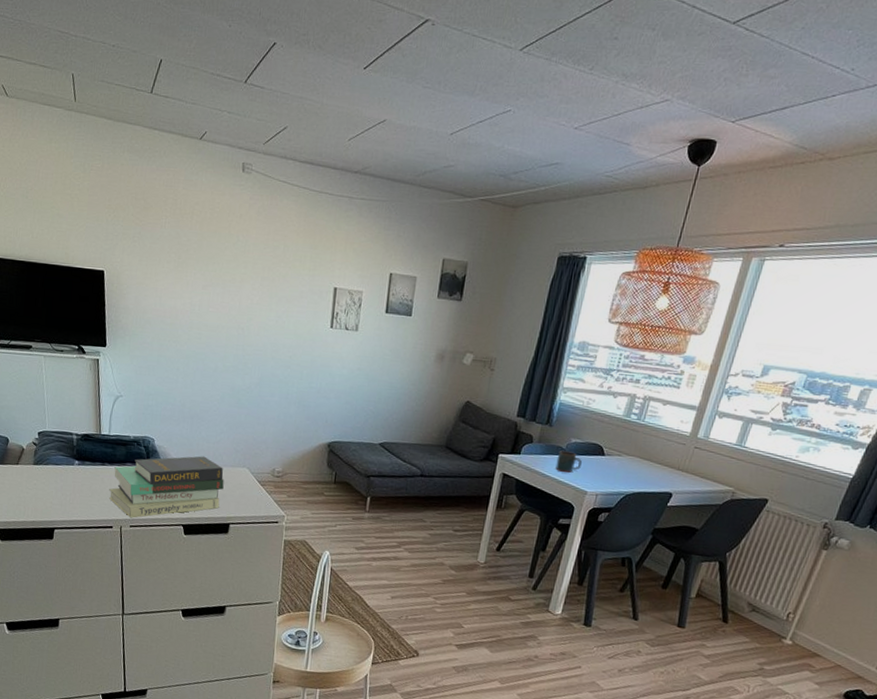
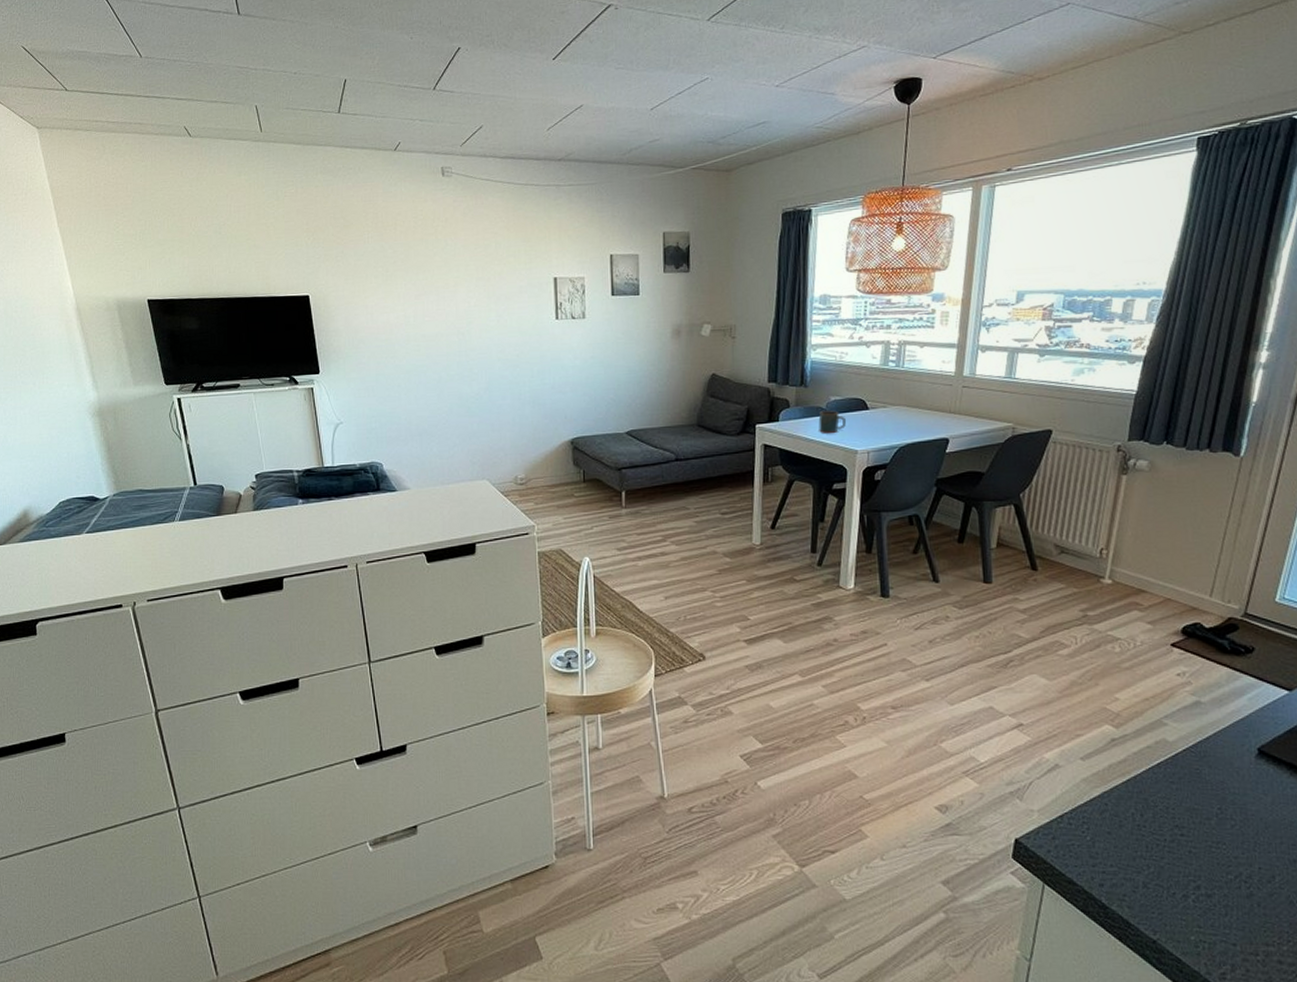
books: present [109,456,224,519] -> none [339,474,464,553]

